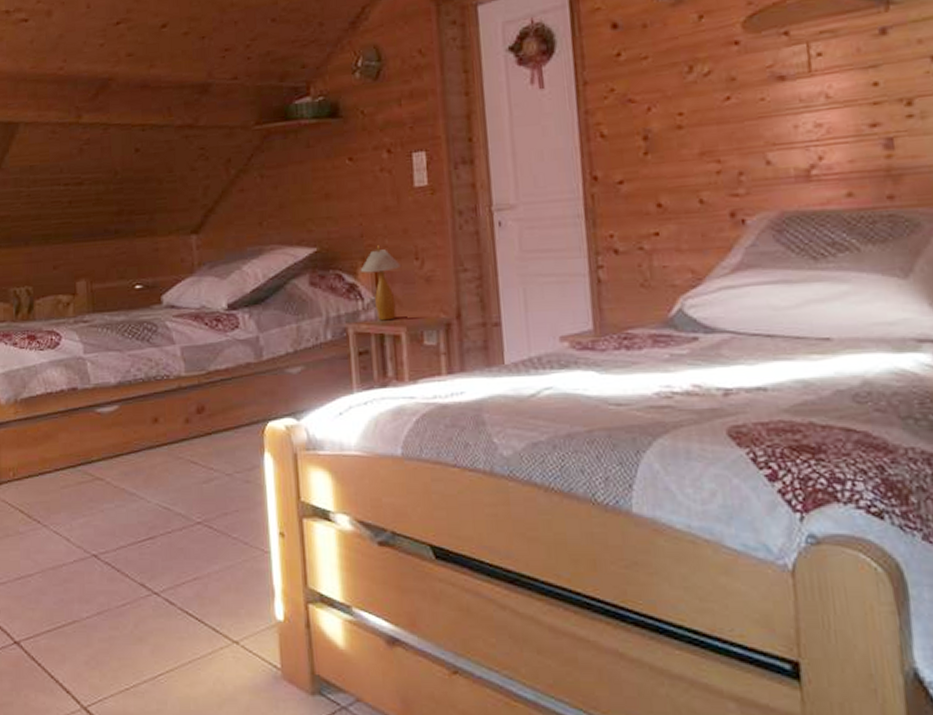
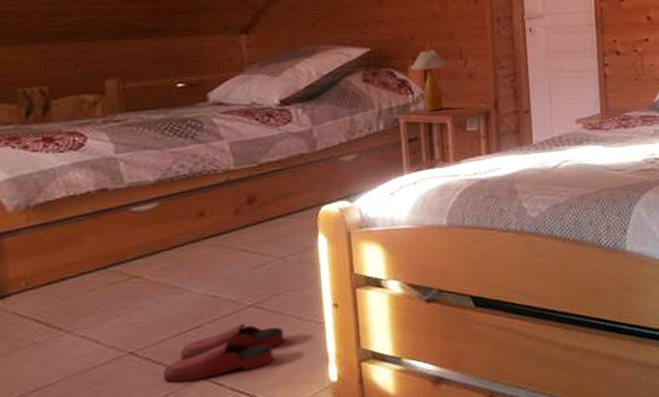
slippers: none [122,541,231,595] -> present [163,324,285,383]

